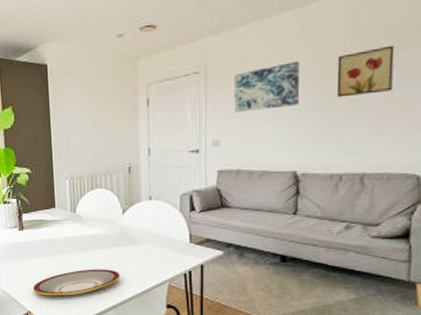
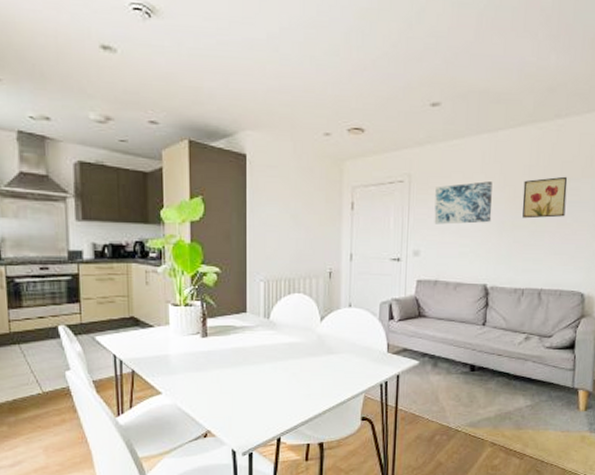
plate: present [32,269,120,296] -> none [214,380,315,412]

